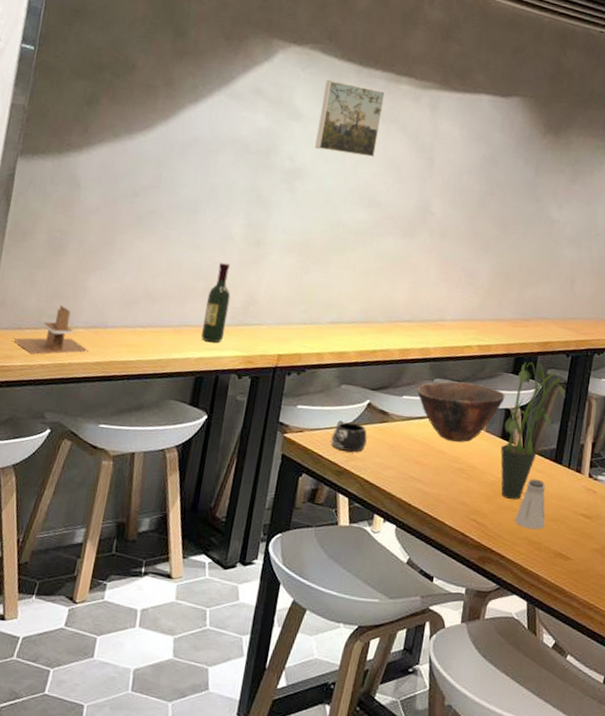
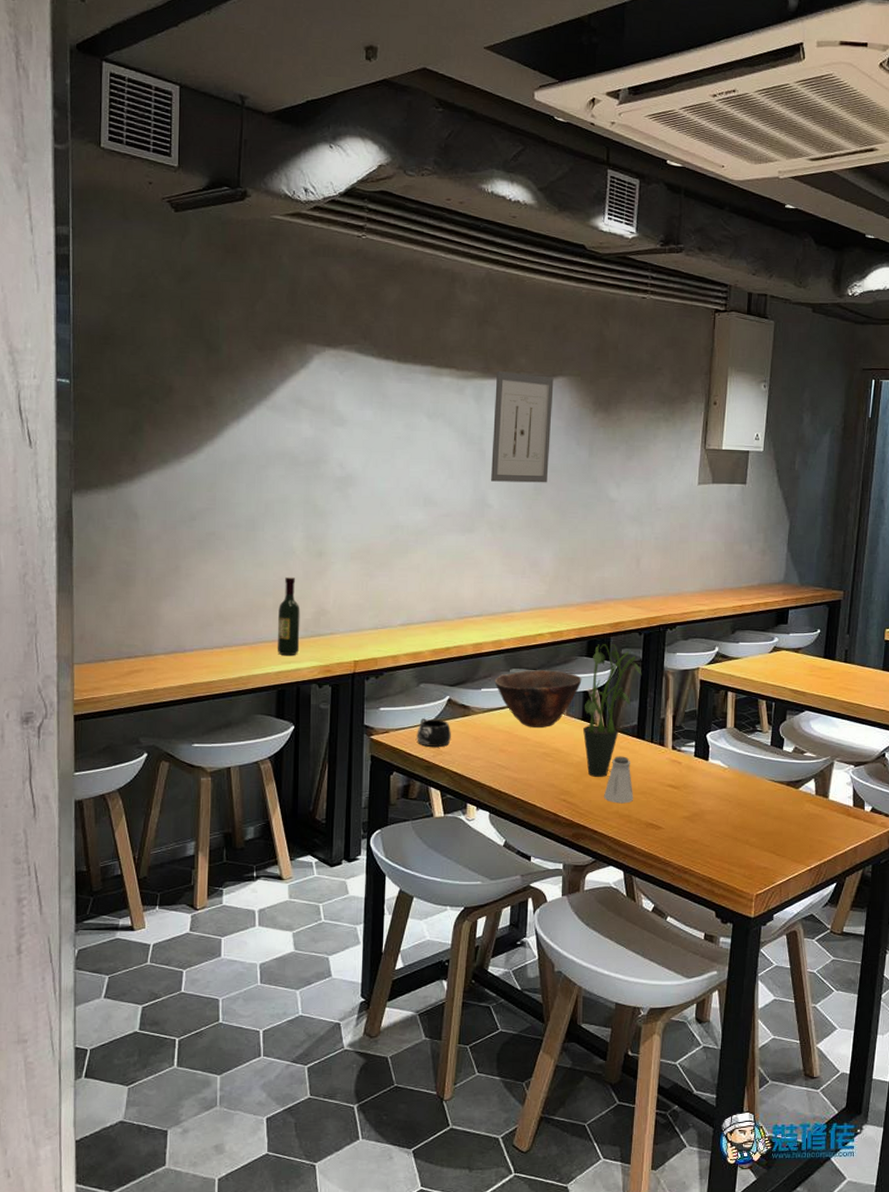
napkin holder: present [12,304,90,355] -> none [97,634,172,684]
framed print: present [315,79,385,157] -> none [363,380,427,455]
wall art: none [437,85,509,197] -> present [491,371,554,483]

